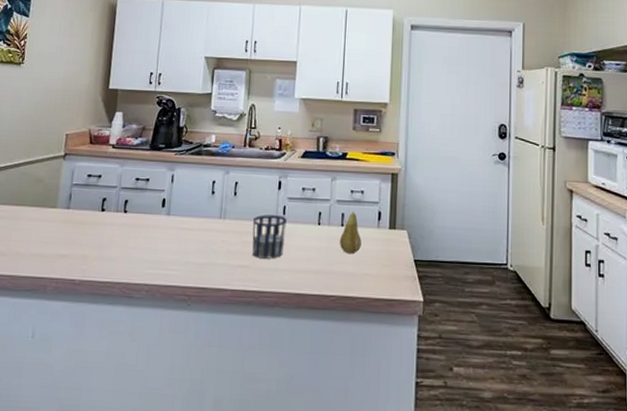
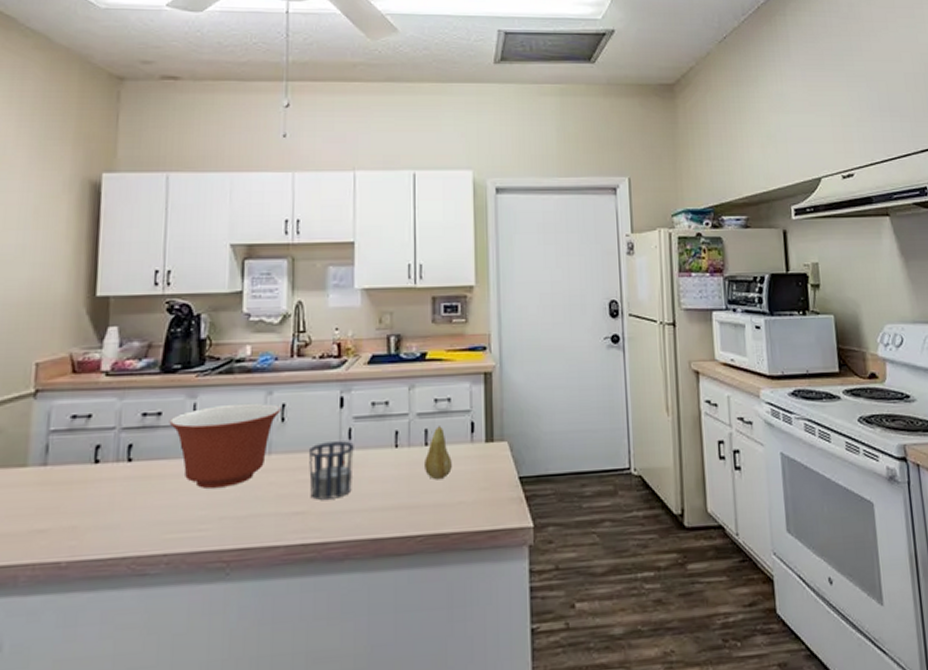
mixing bowl: none [154,178,234,240] -> present [169,402,281,488]

